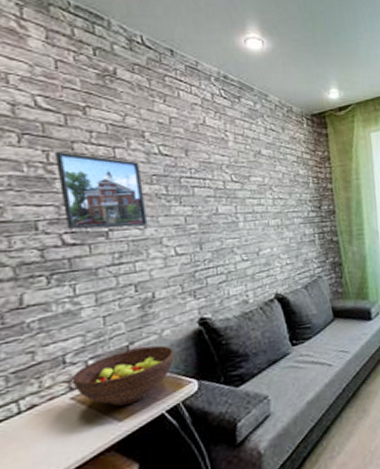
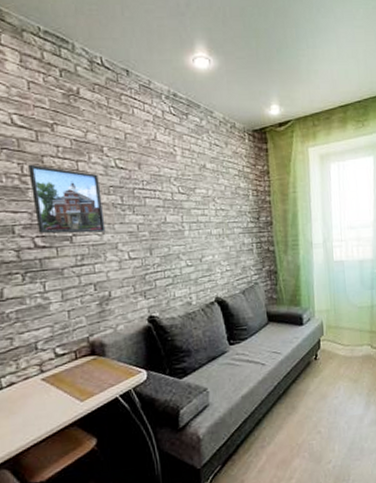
fruit bowl: present [72,345,174,406] -> none [42,338,127,388]

